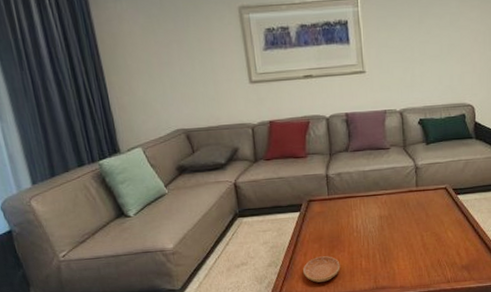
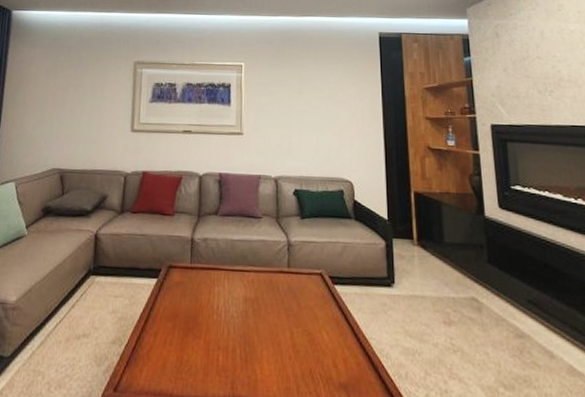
saucer: present [303,256,340,283] -> none [150,340,194,377]

